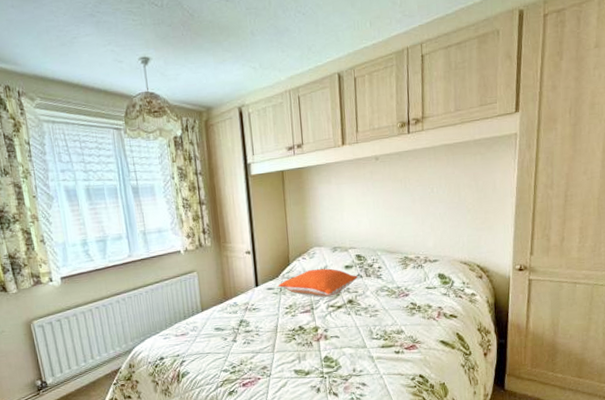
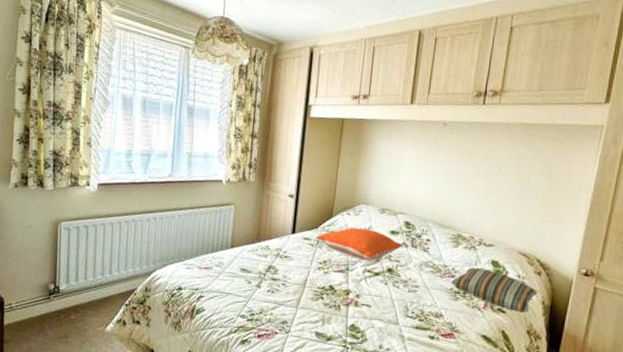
pillow: none [406,282,482,315] -> present [451,267,538,313]

